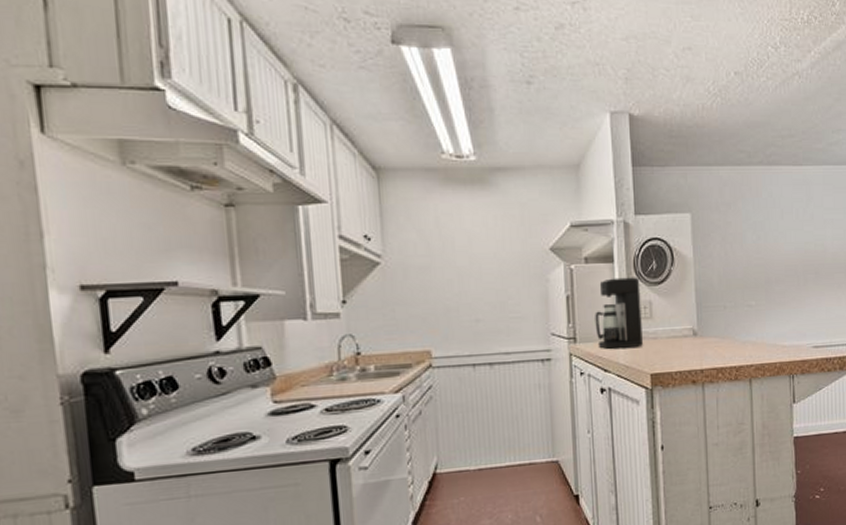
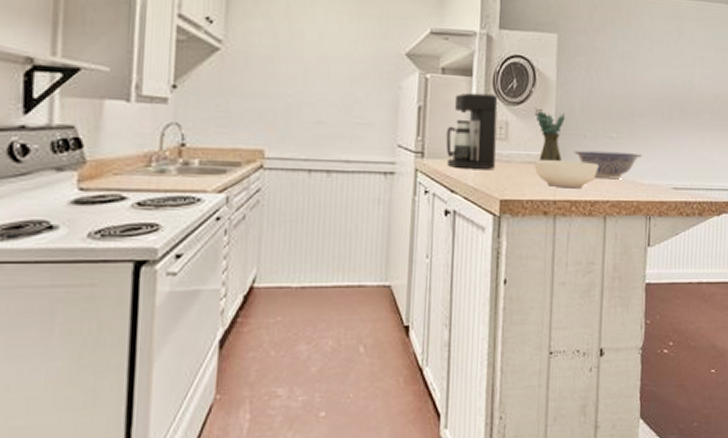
vase: none [675,285,706,335] -> present [534,108,565,162]
bowl: none [679,330,740,358] -> present [534,159,599,189]
decorative bowl: none [715,317,782,345] -> present [573,149,643,180]

